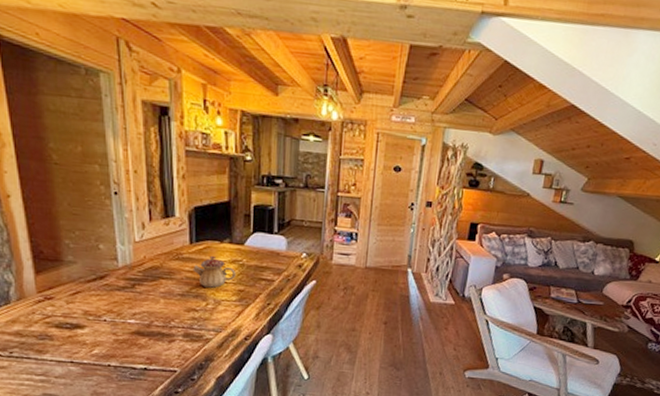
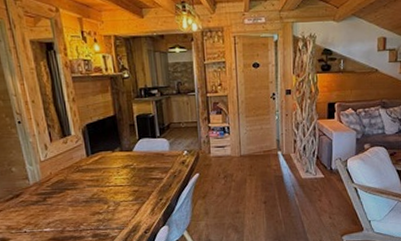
teapot: present [192,255,236,288] -> none [92,164,129,192]

